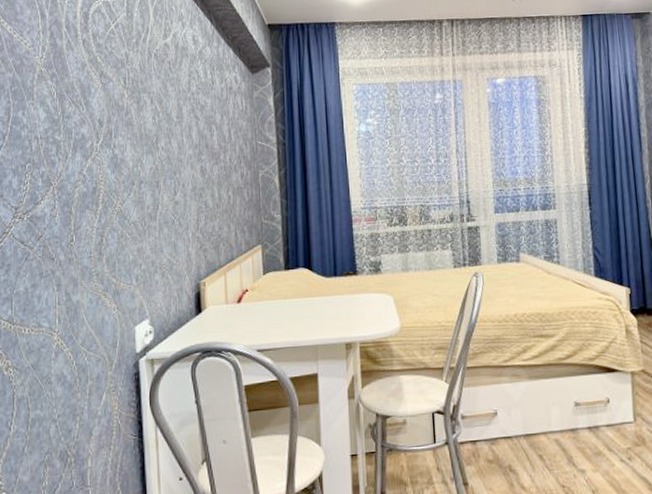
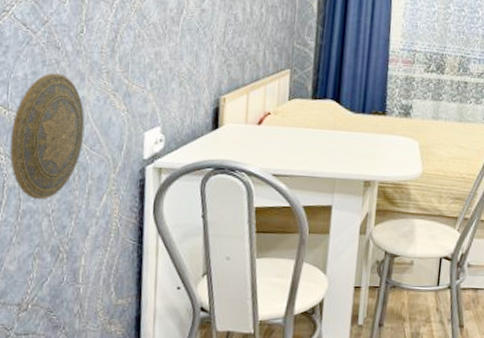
decorative plate: none [17,282,81,407] -> present [9,72,85,200]

